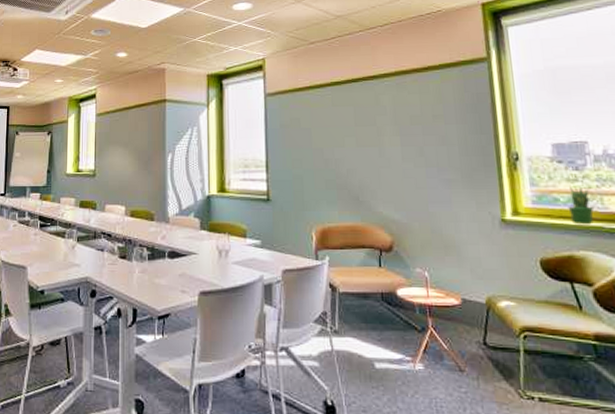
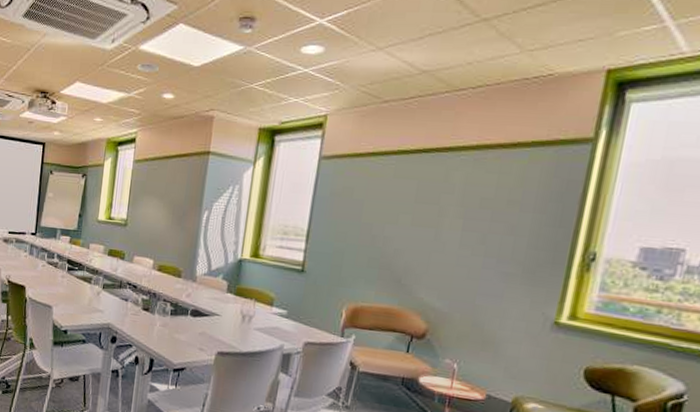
planter: present [568,186,595,225] -> none [634,296,670,340]

